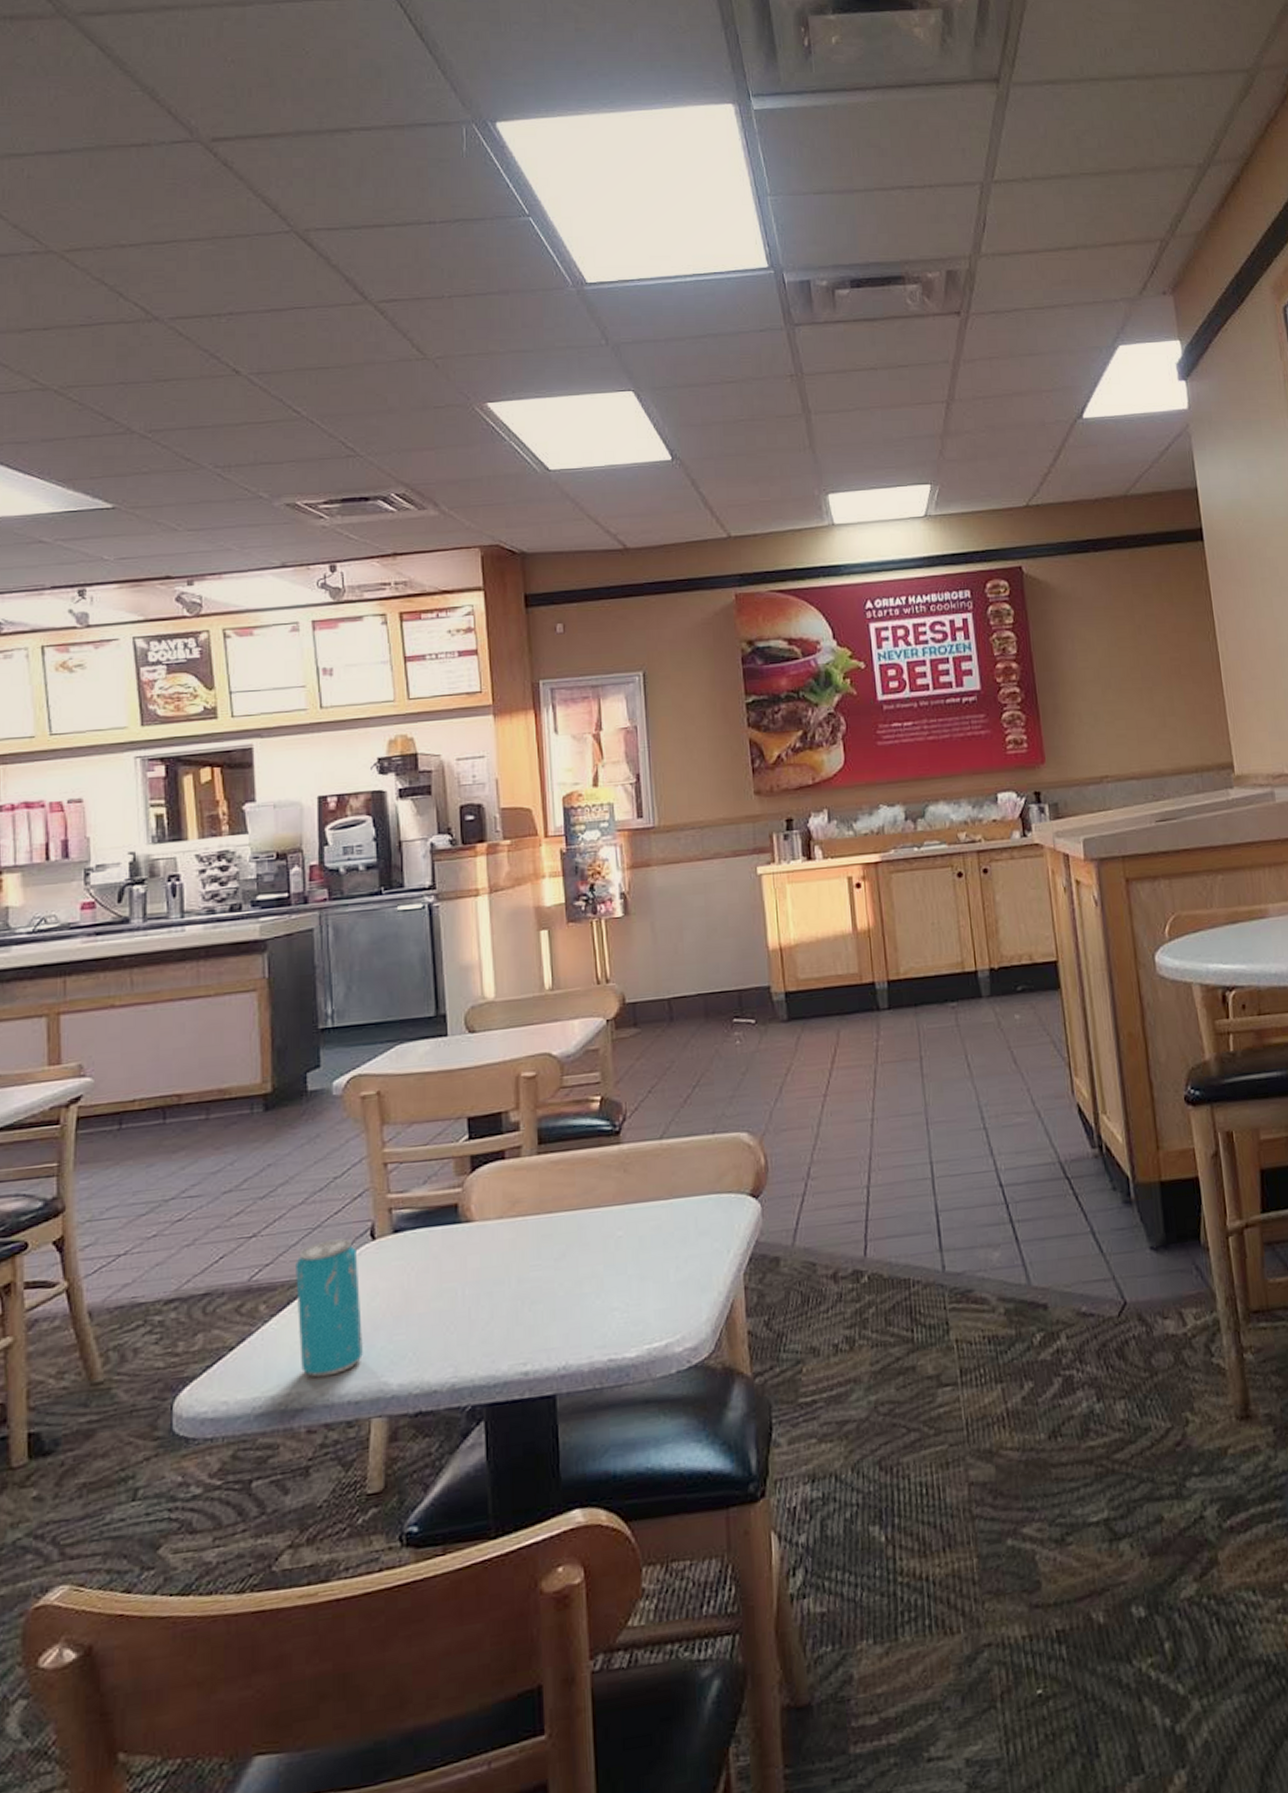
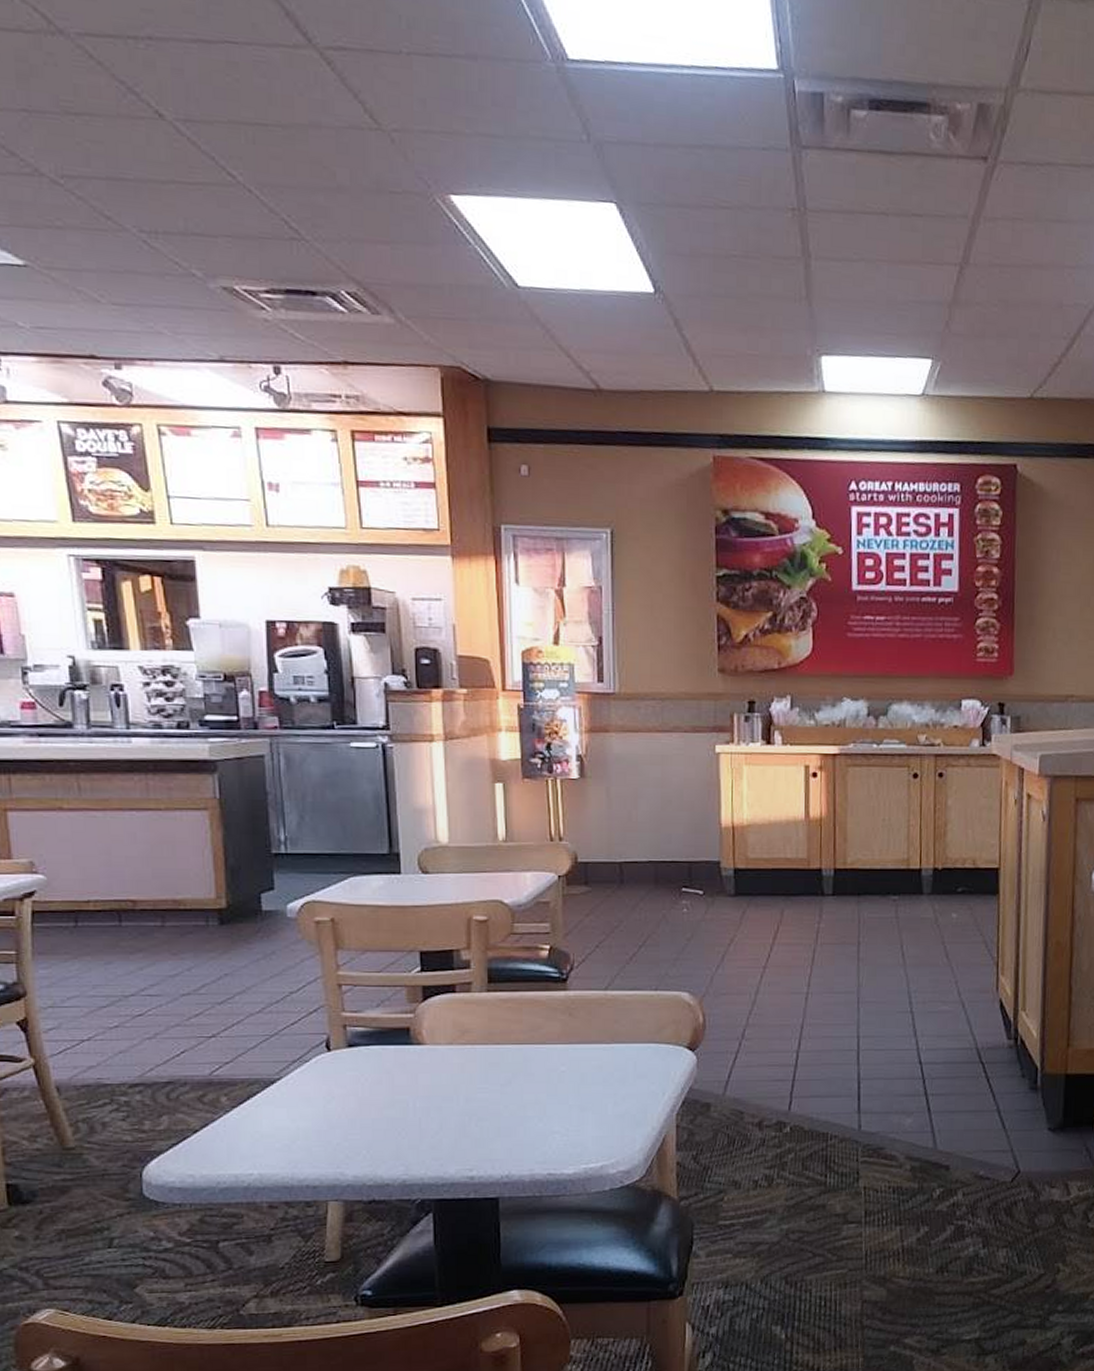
beverage can: present [296,1238,363,1378] -> none [254,1047,320,1163]

